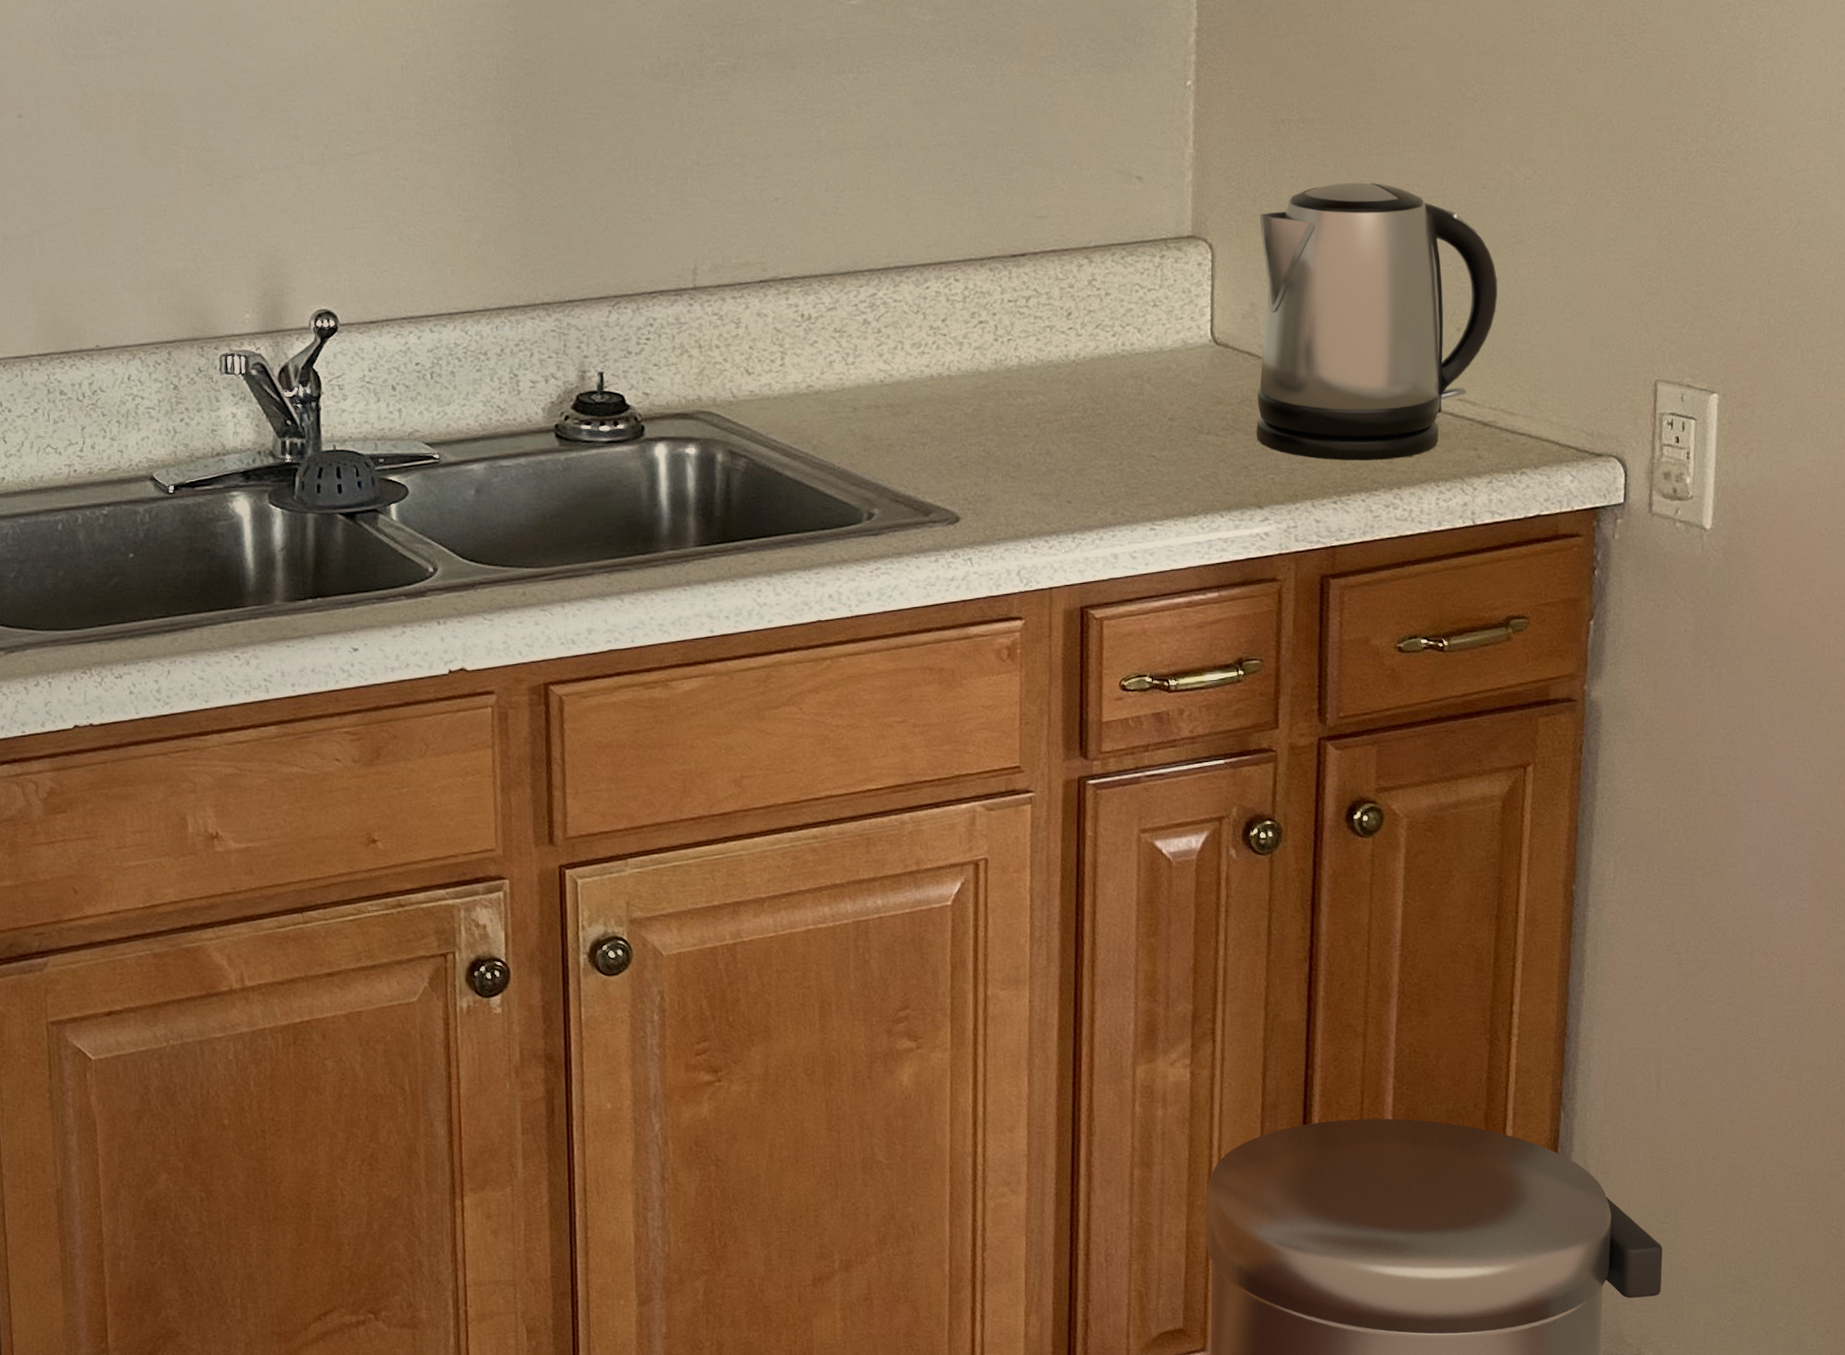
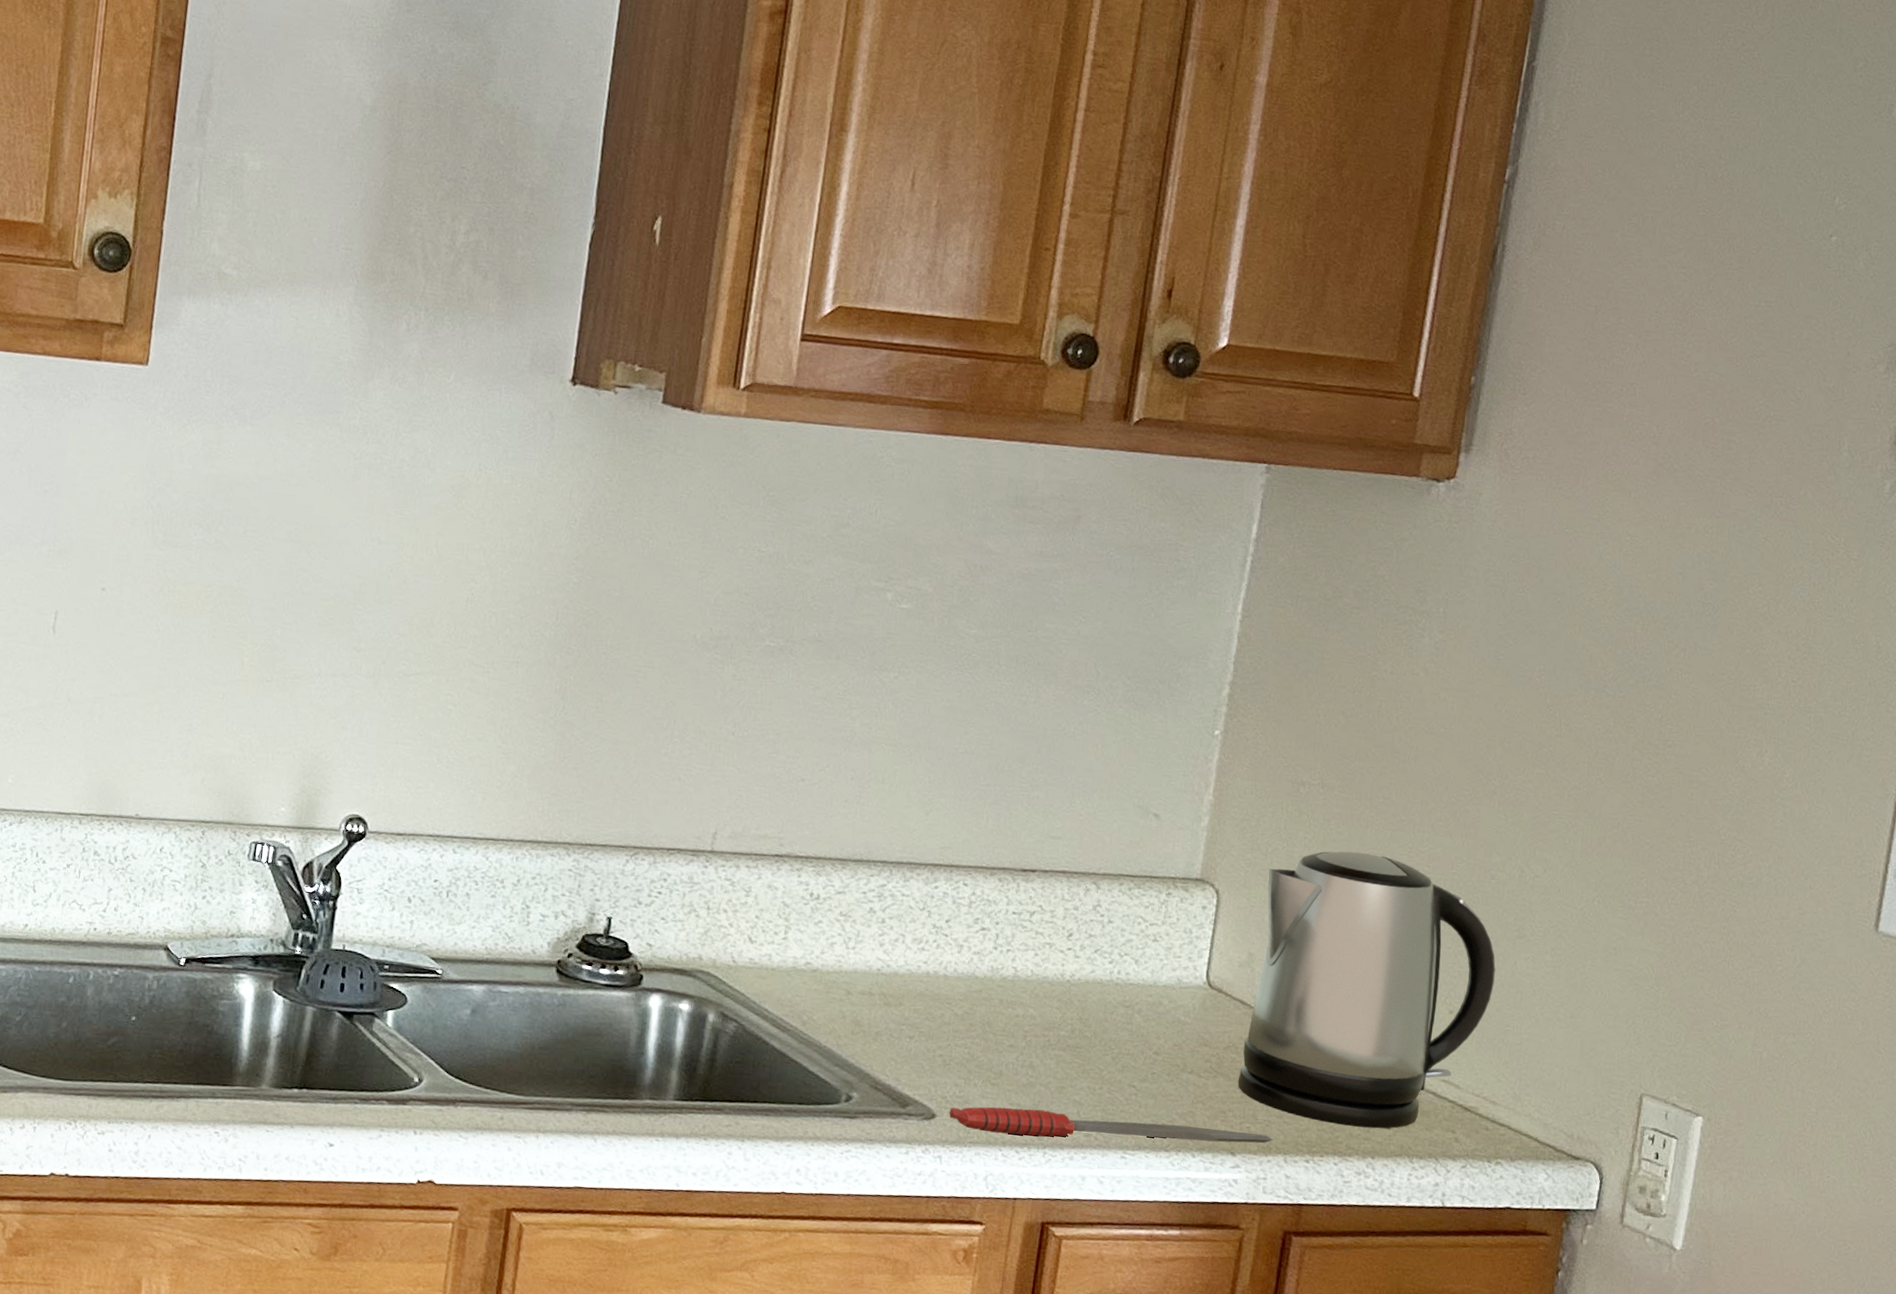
knife: none [973,483,1299,527] -> present [949,1106,1274,1144]

